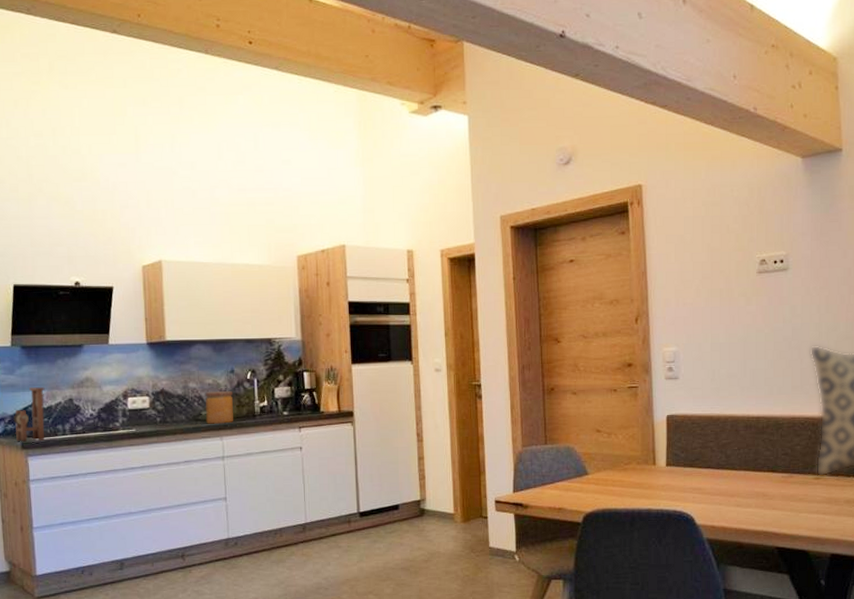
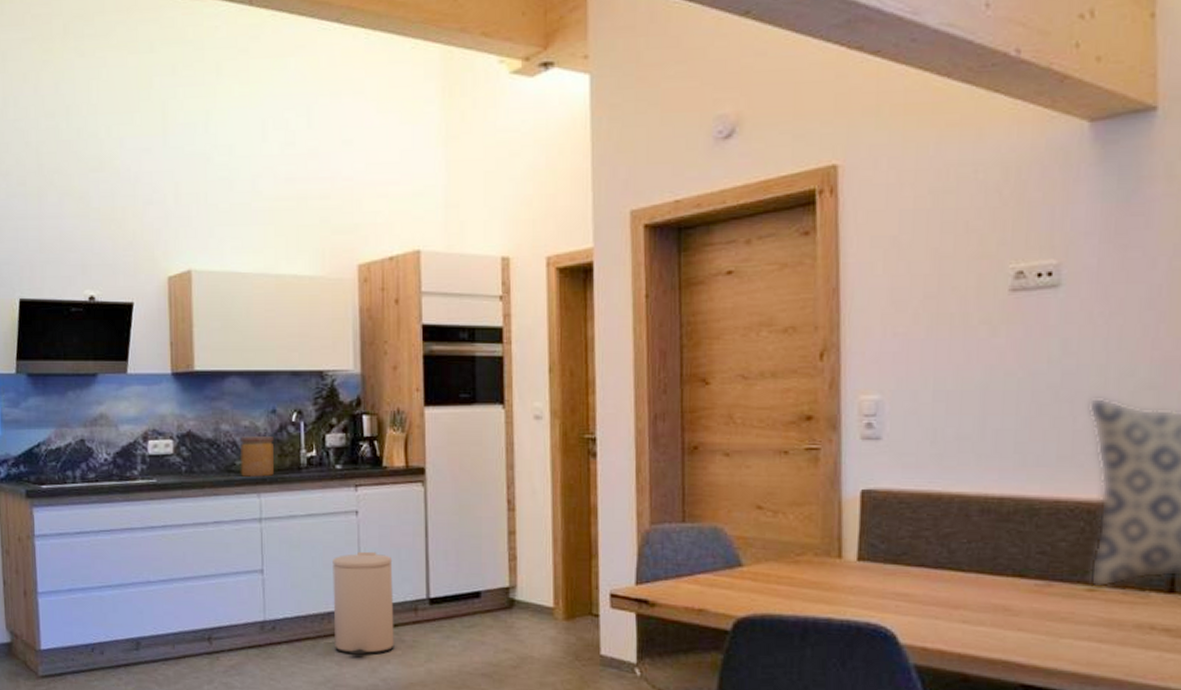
paper towel holder: present [13,386,45,443] -> none [17,423,53,491]
pedal bin: none [282,478,333,561] -> present [332,551,394,656]

